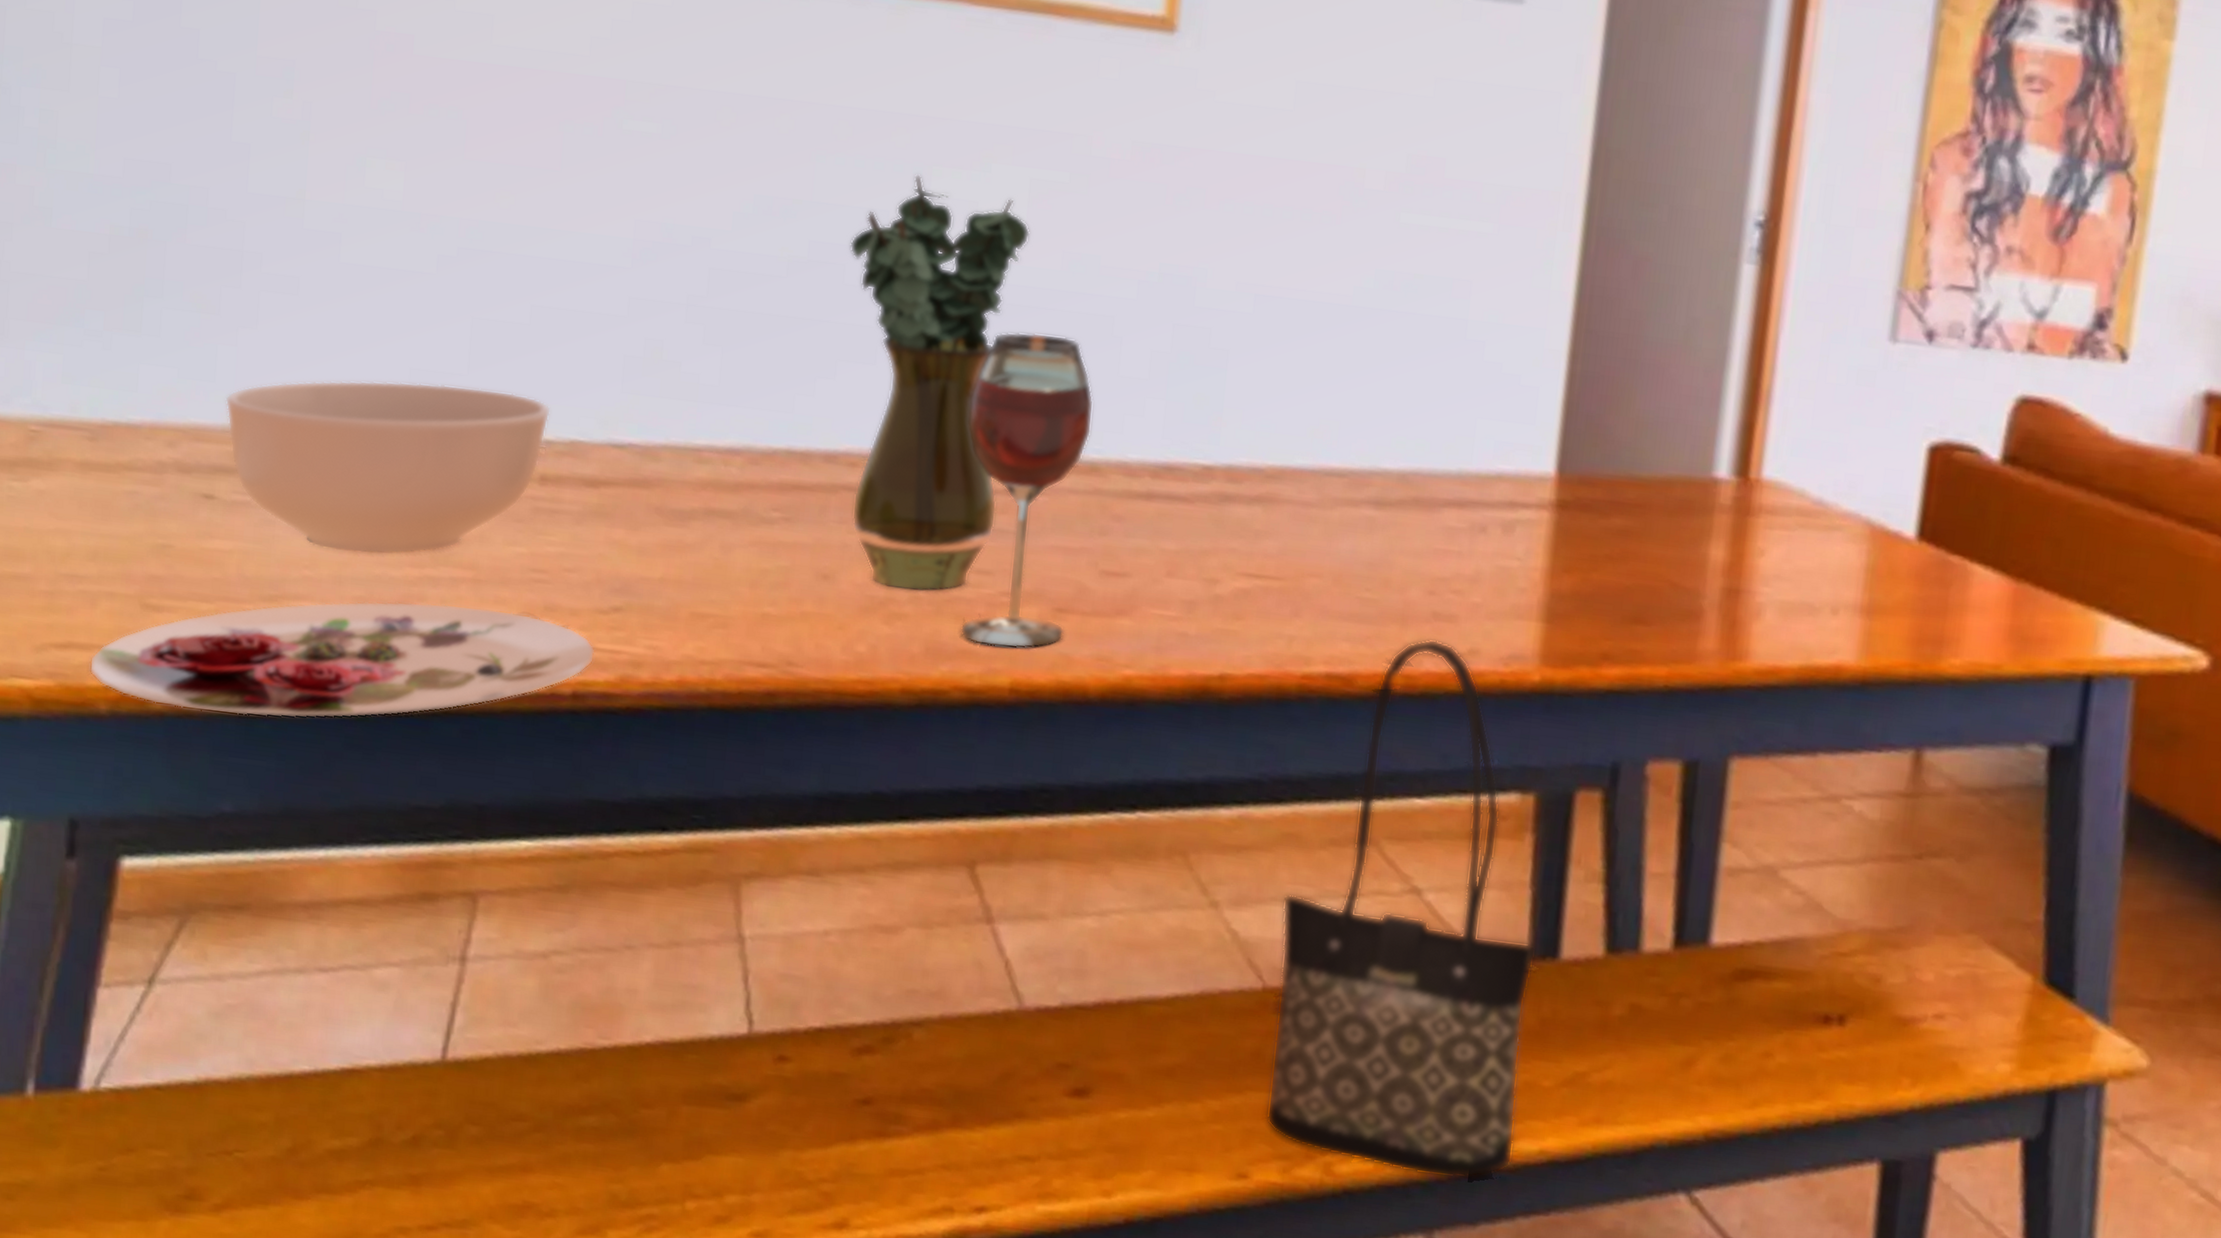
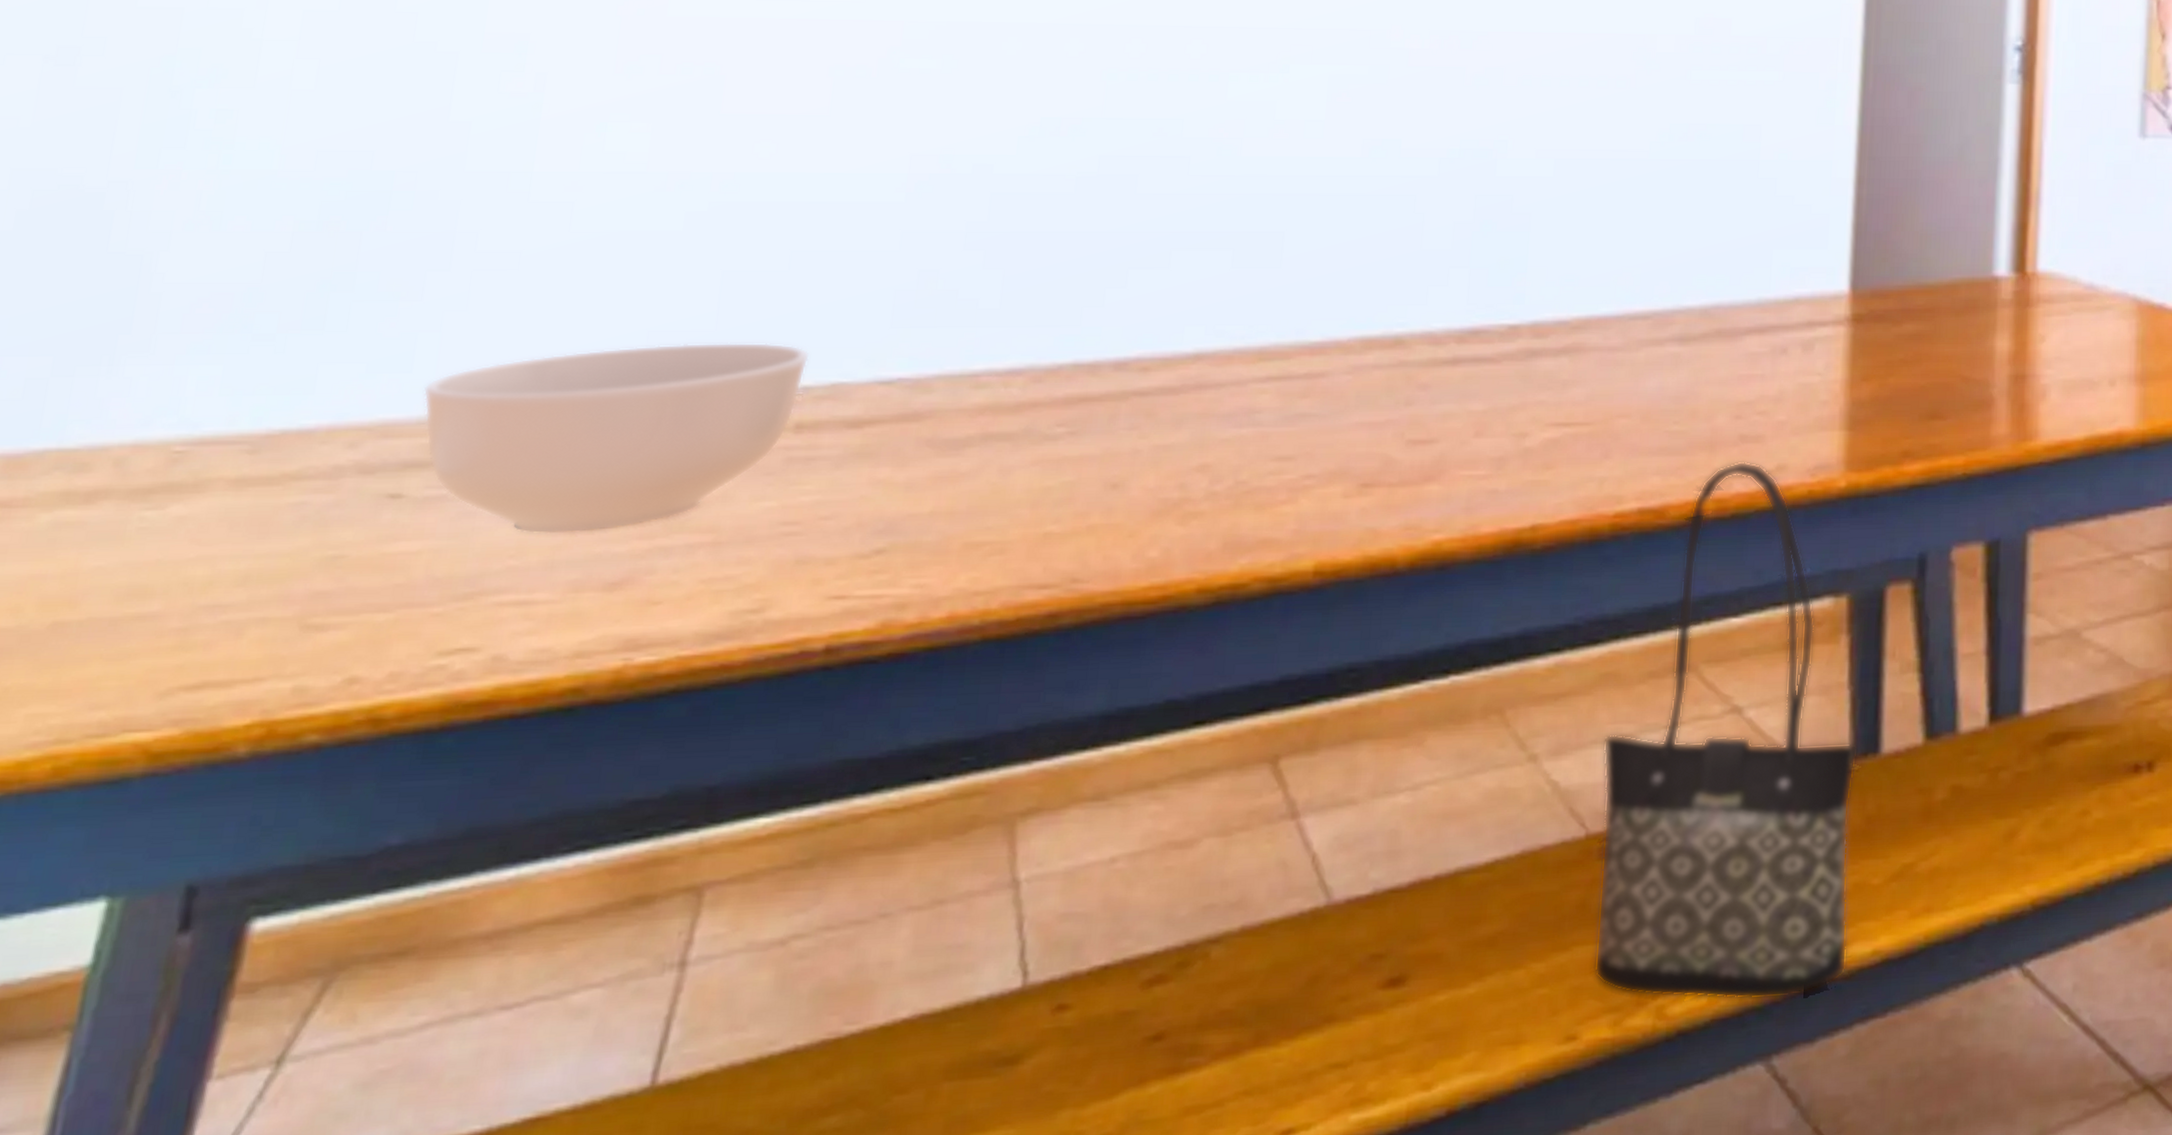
plate: present [89,601,595,719] -> none [227,571,854,736]
vase: present [850,174,1030,591] -> none [1142,82,1329,488]
wineglass: present [961,332,1094,648] -> none [1261,218,1397,531]

